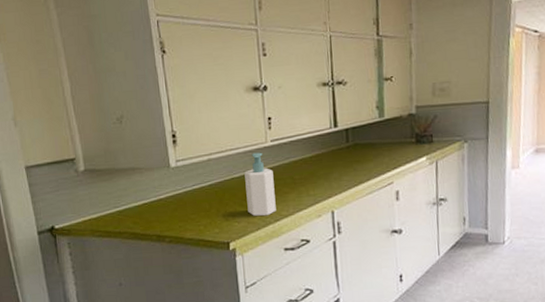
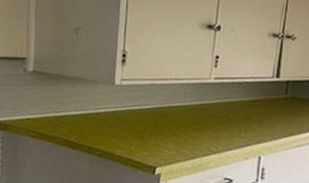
soap bottle: present [244,152,276,217] -> none [179,86,211,149]

